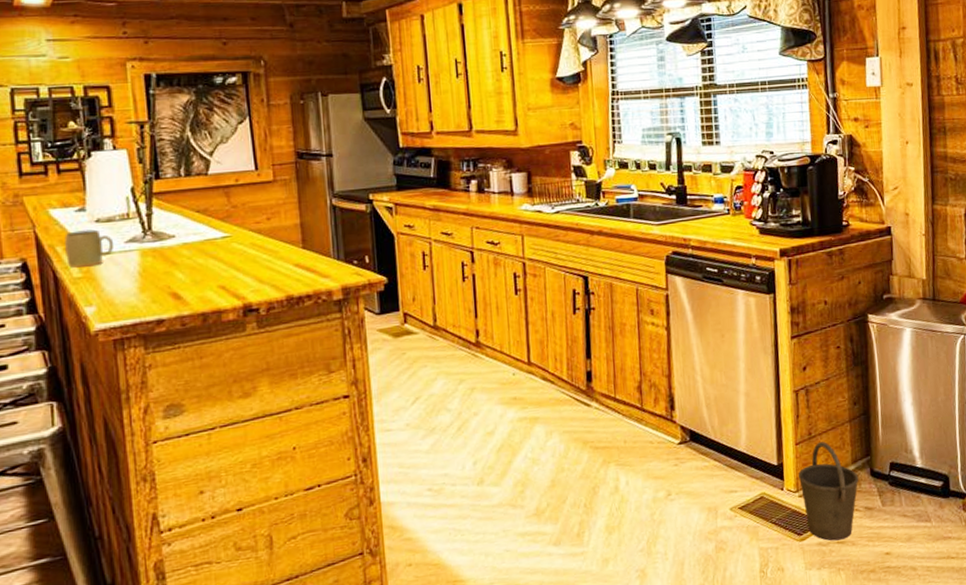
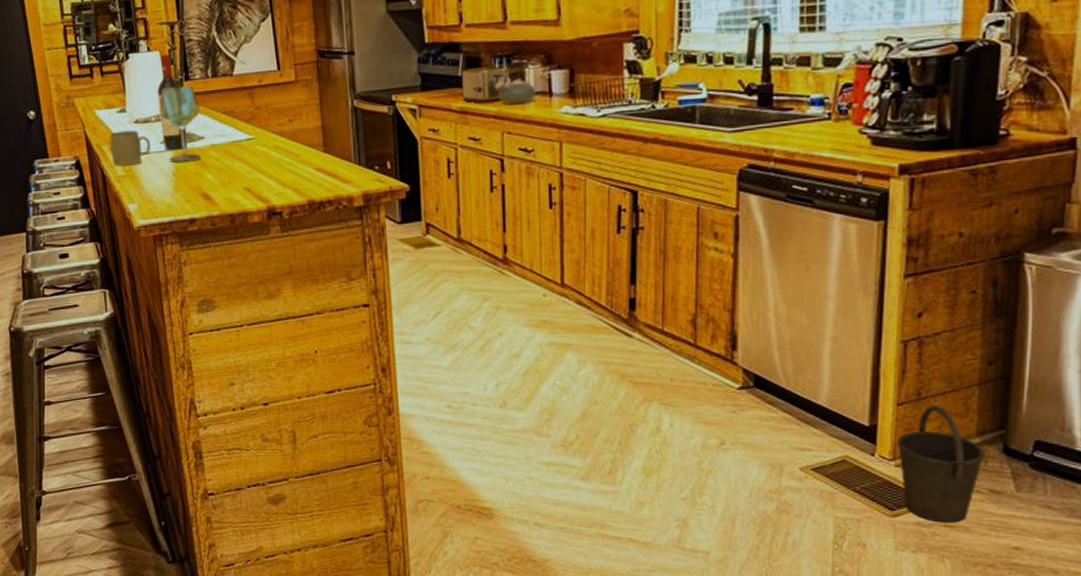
wine bottle: none [123,153,157,251] -> present [157,55,188,151]
wine glass: none [124,185,171,262] -> present [159,86,201,163]
toaster: none [434,169,476,203] -> present [462,66,509,104]
kettle: none [464,164,500,204] -> present [495,60,537,105]

